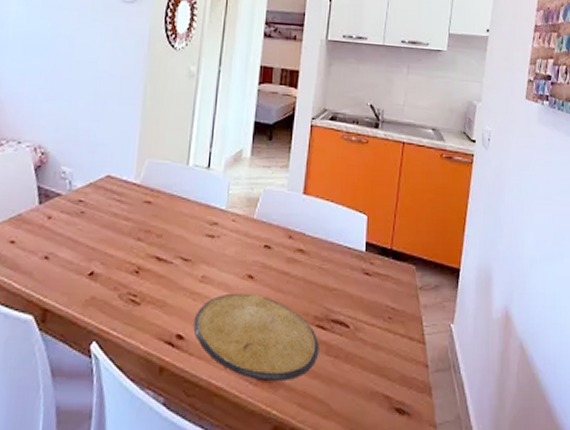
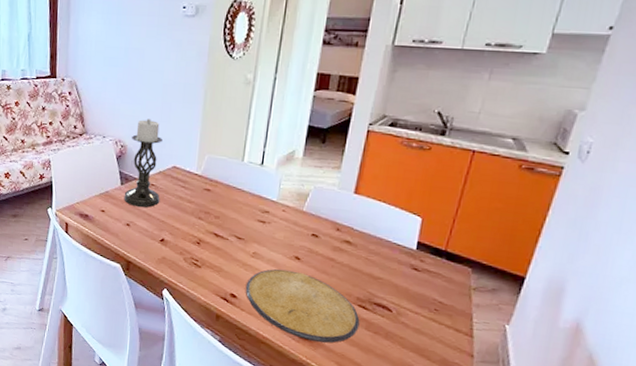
candle holder: none [42,118,94,233] -> present [124,119,162,208]

